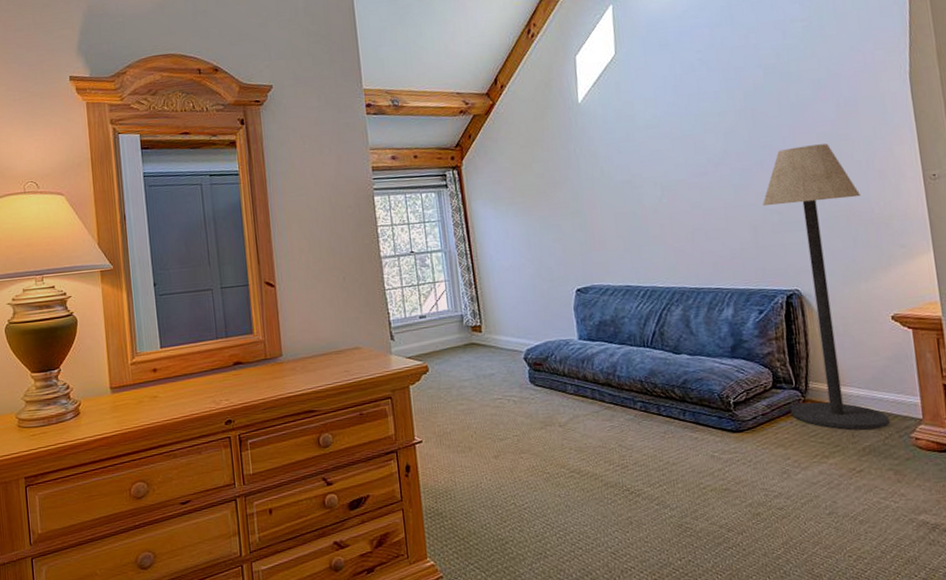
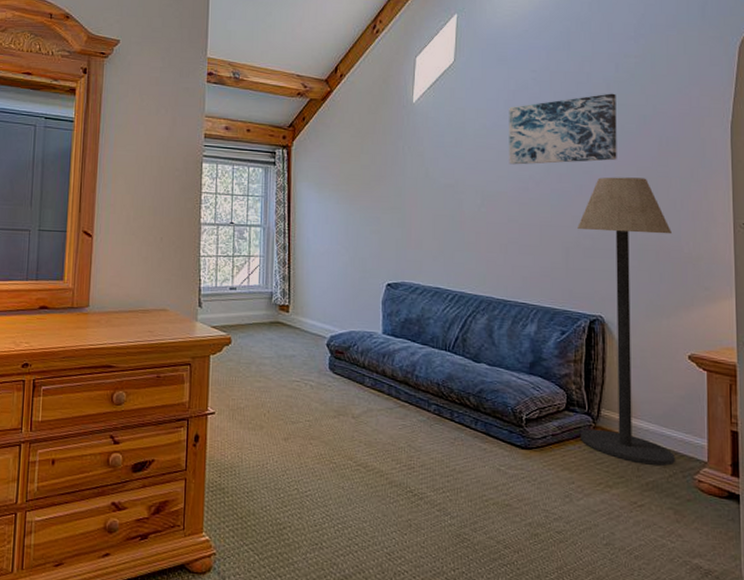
wall art: none [677,61,796,151] -> present [509,93,617,165]

